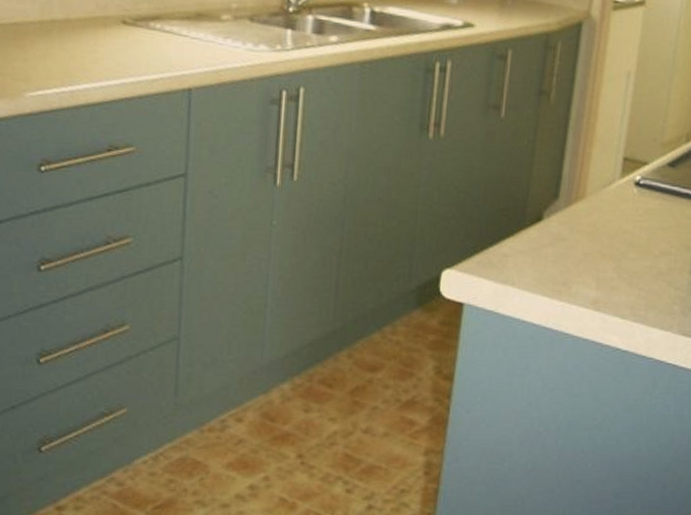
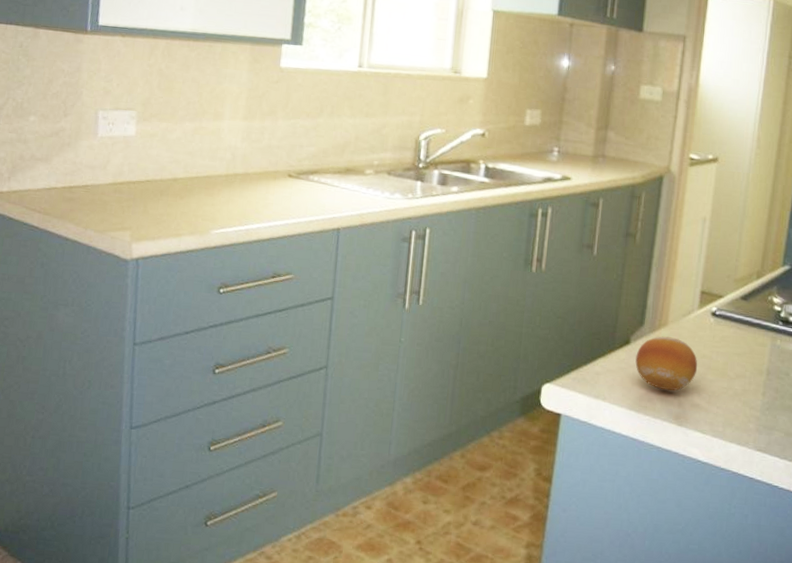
fruit: none [548,210,619,273] -> present [635,336,698,391]

